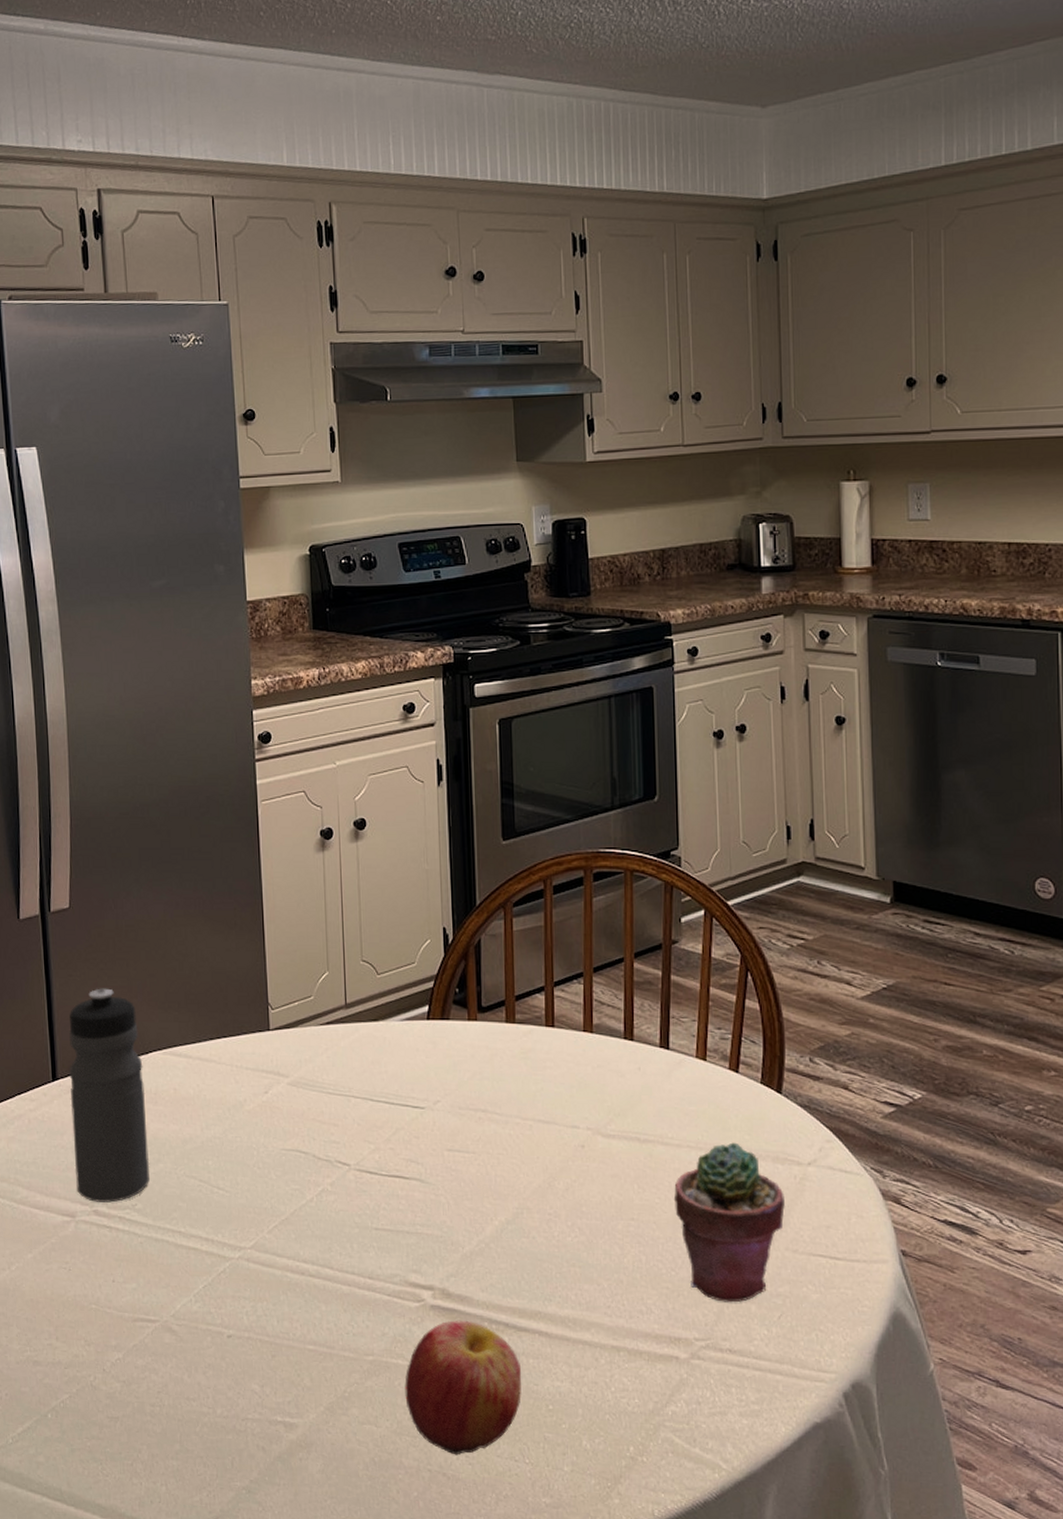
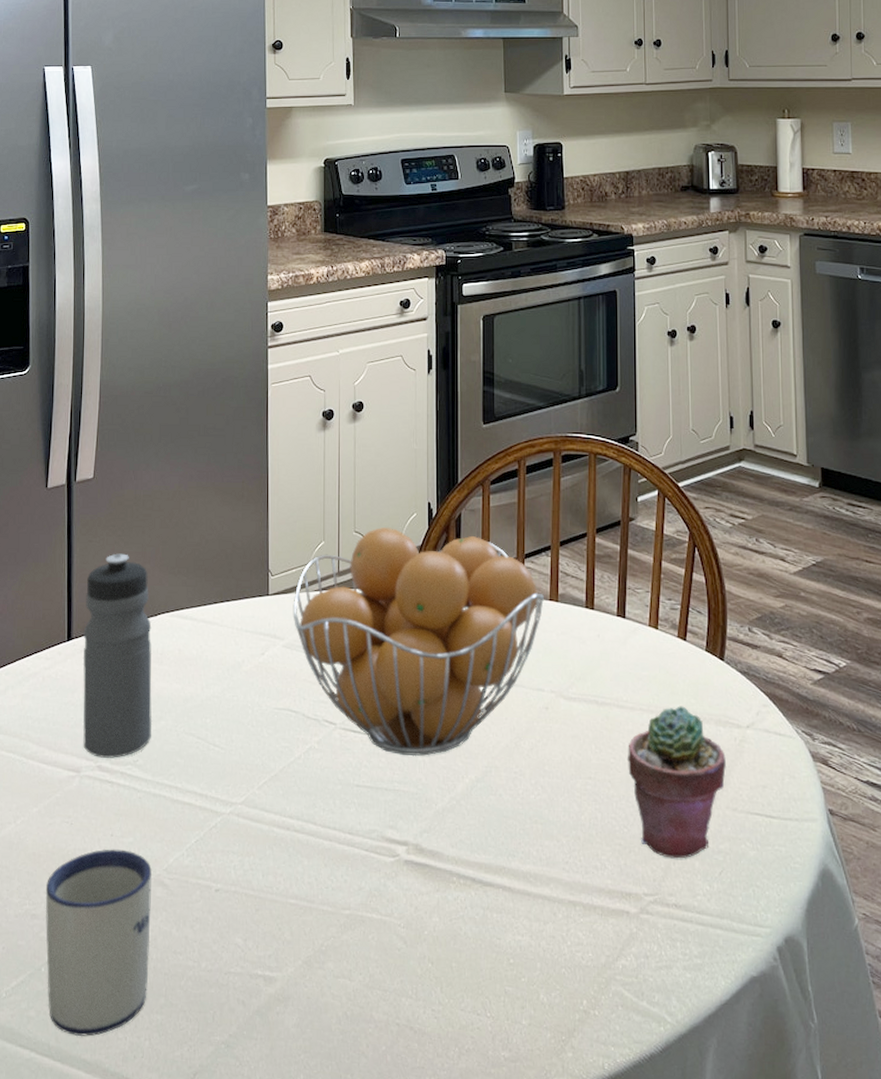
mug: none [46,1295,161,1482] -> present [45,849,153,1036]
fruit basket: none [296,956,577,1198] -> present [293,528,544,757]
apple: present [405,1320,522,1455] -> none [378,874,486,1009]

